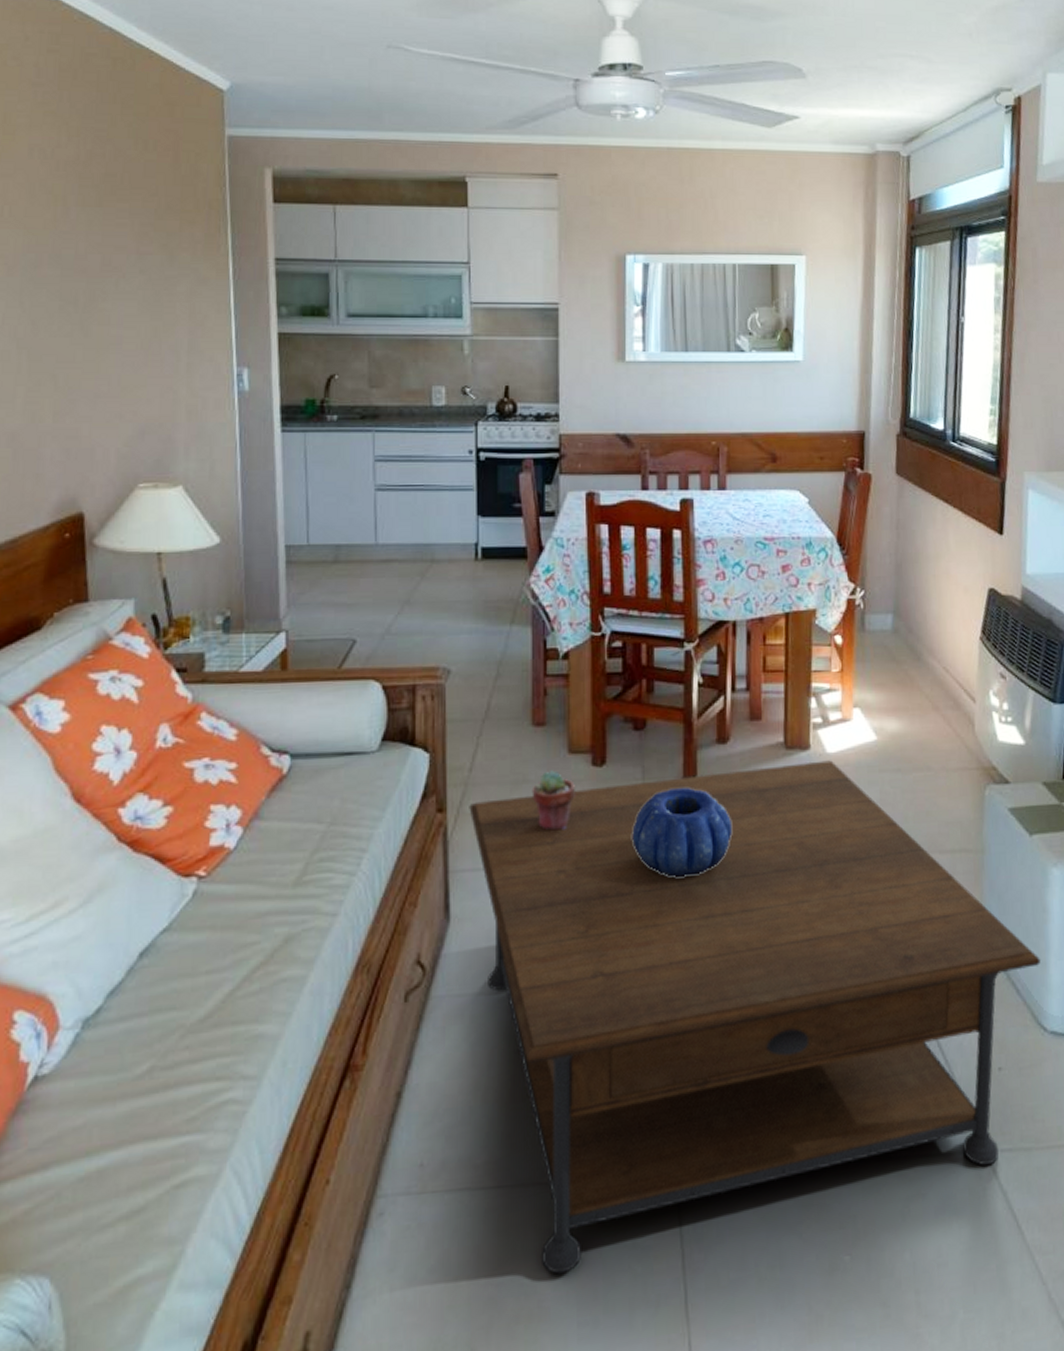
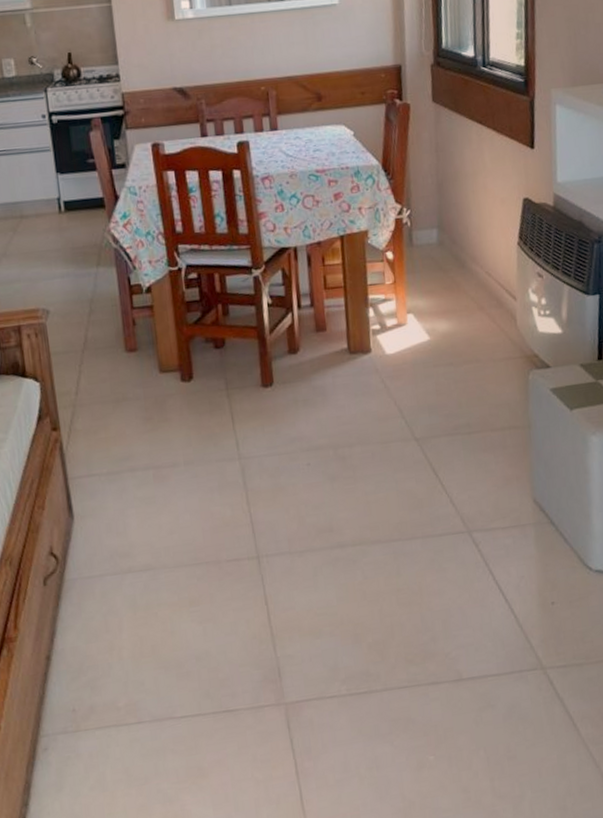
coffee table: present [469,760,1041,1274] -> none [79,360,584,785]
potted succulent: present [532,770,575,831] -> none [131,388,169,439]
decorative bowl: present [632,787,733,877] -> none [221,393,309,469]

